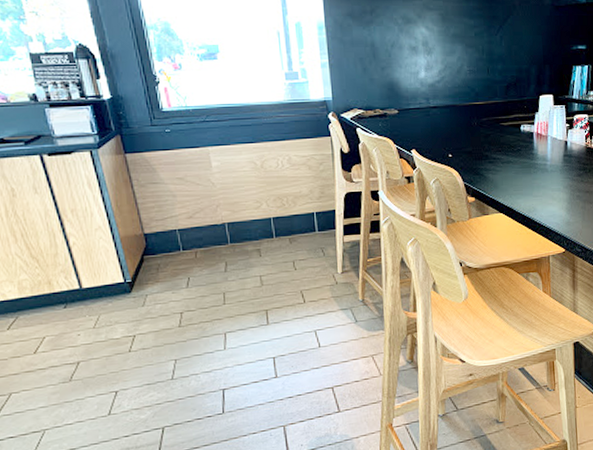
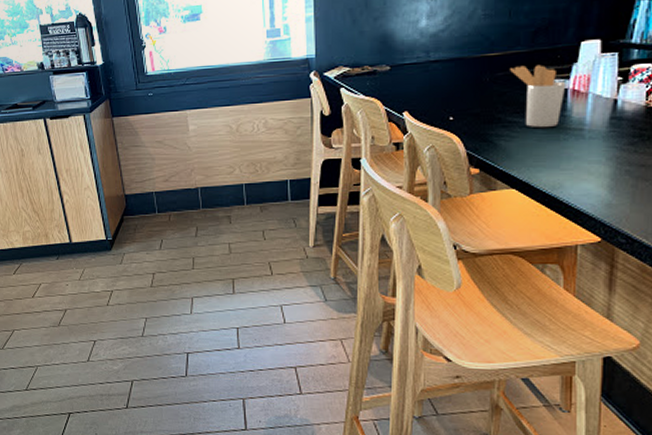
utensil holder: none [492,113,532,163] -> present [510,65,566,127]

